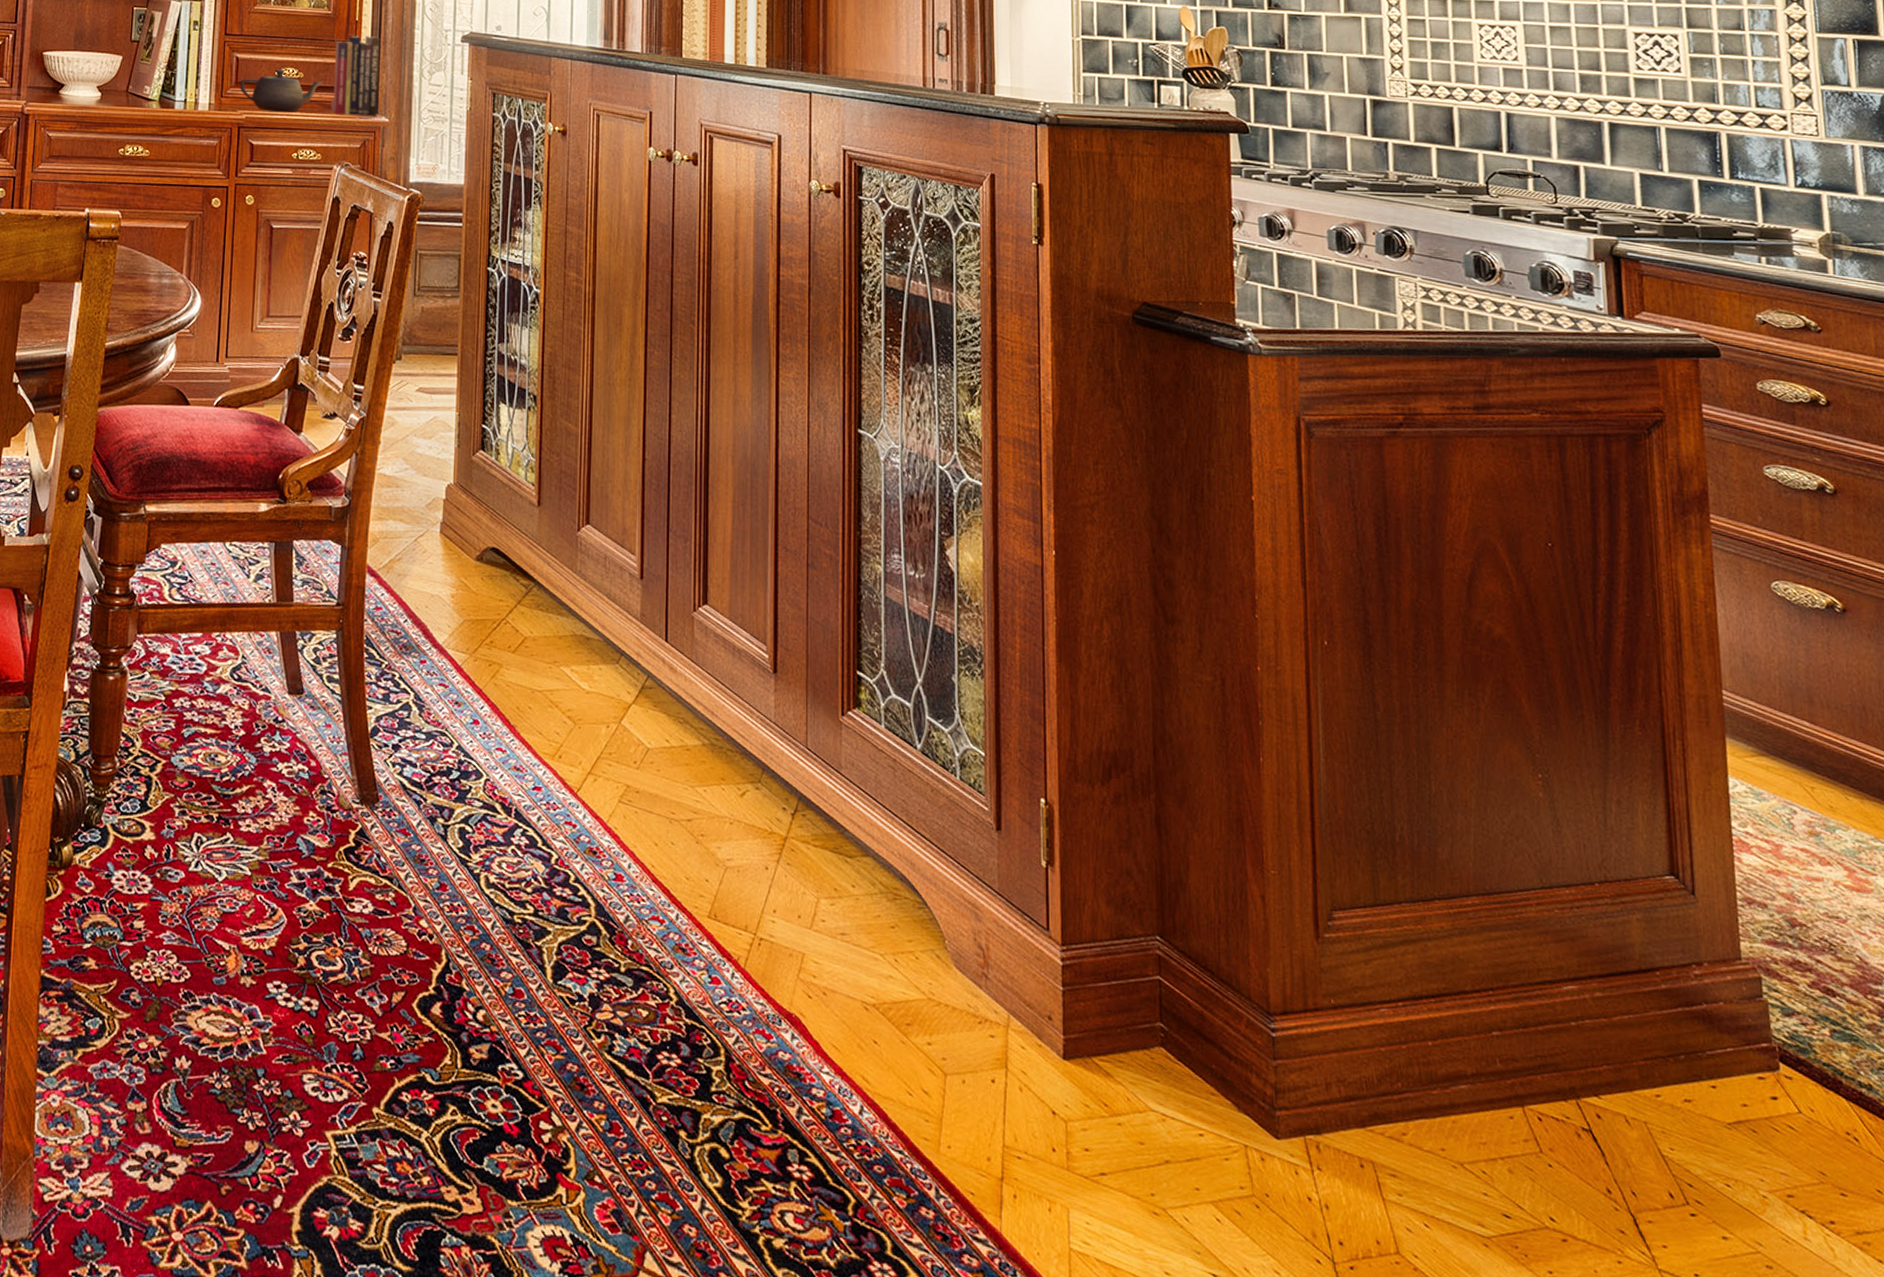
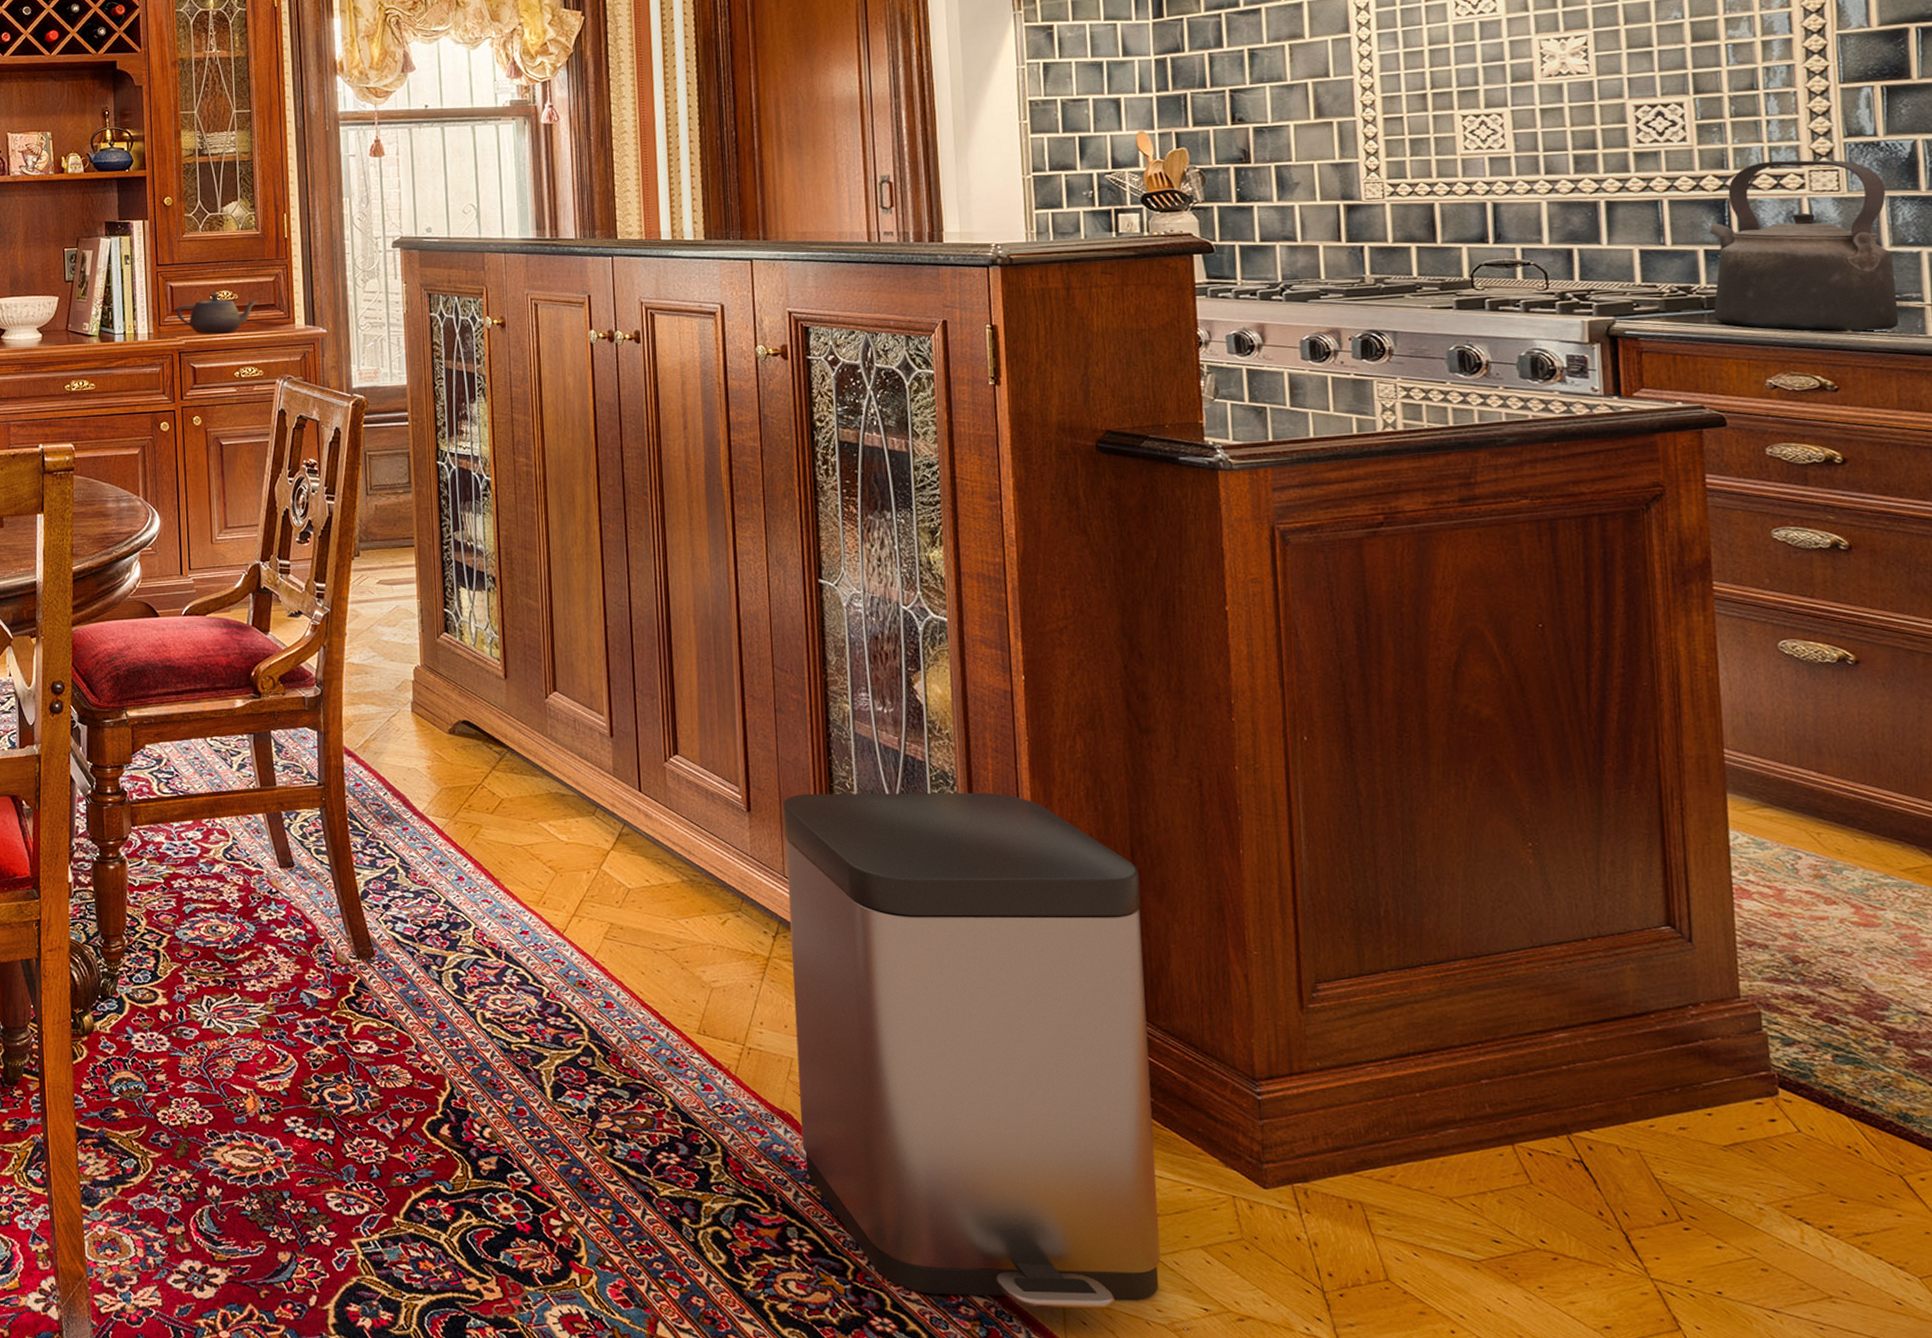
books: present [330,35,381,117] -> none [266,251,315,331]
pedal bin: none [808,658,1170,1268] -> present [783,792,1160,1309]
kettle: none [1703,100,1875,277] -> present [1710,160,1899,331]

